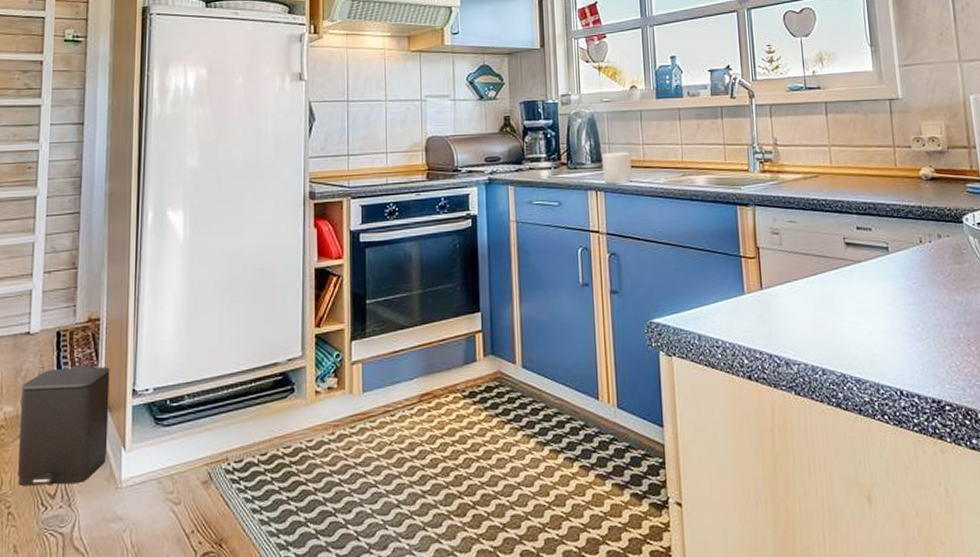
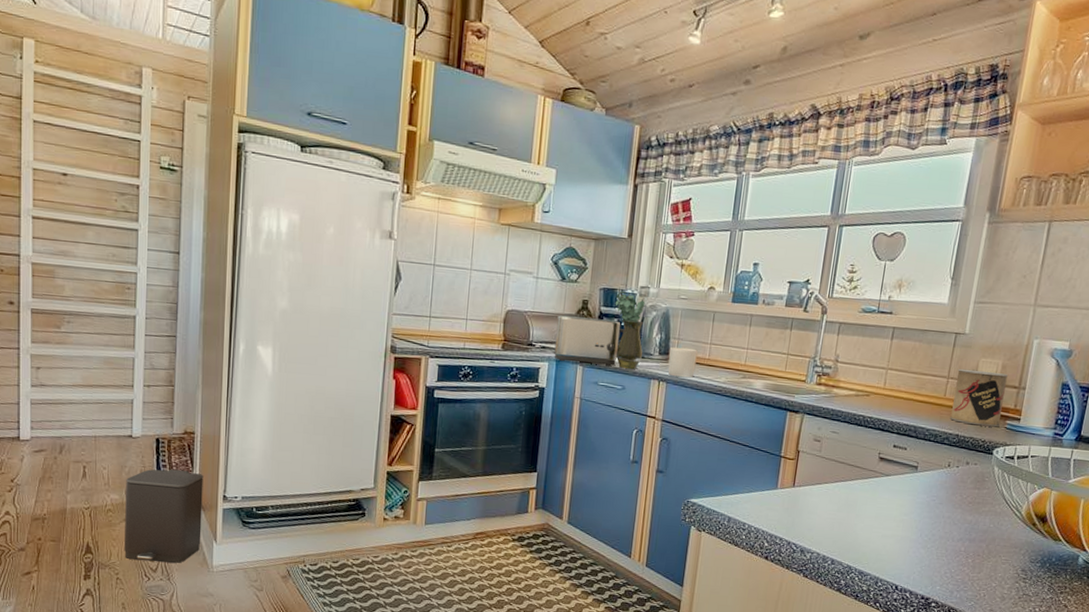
toaster: none [481,133,552,183] -> present [553,315,625,366]
vase: none [537,100,574,182] -> present [615,289,645,369]
tin can: none [901,134,961,194] -> present [950,368,1008,427]

